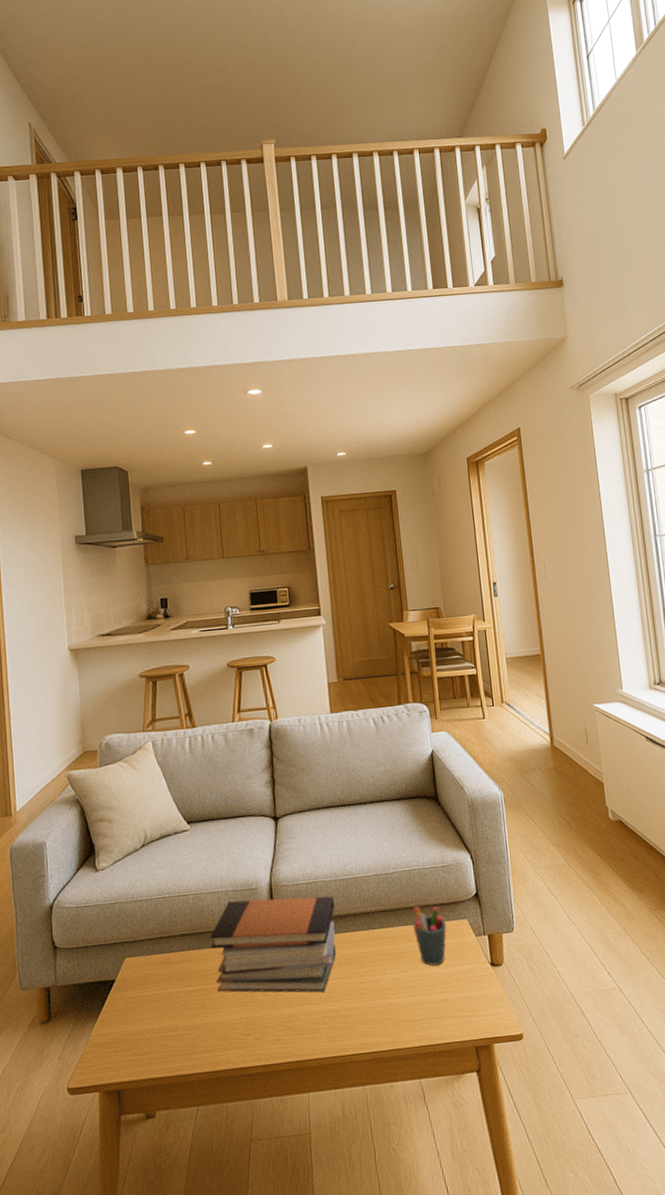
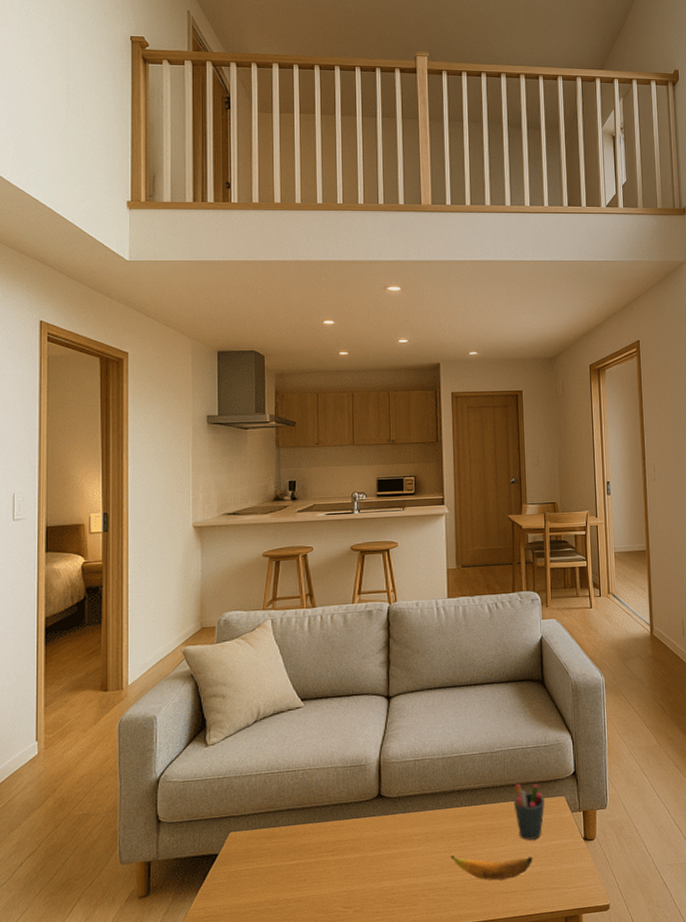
book stack: present [209,896,337,993] -> none [316,773,441,866]
banana: none [350,981,437,1008] -> present [451,855,533,881]

